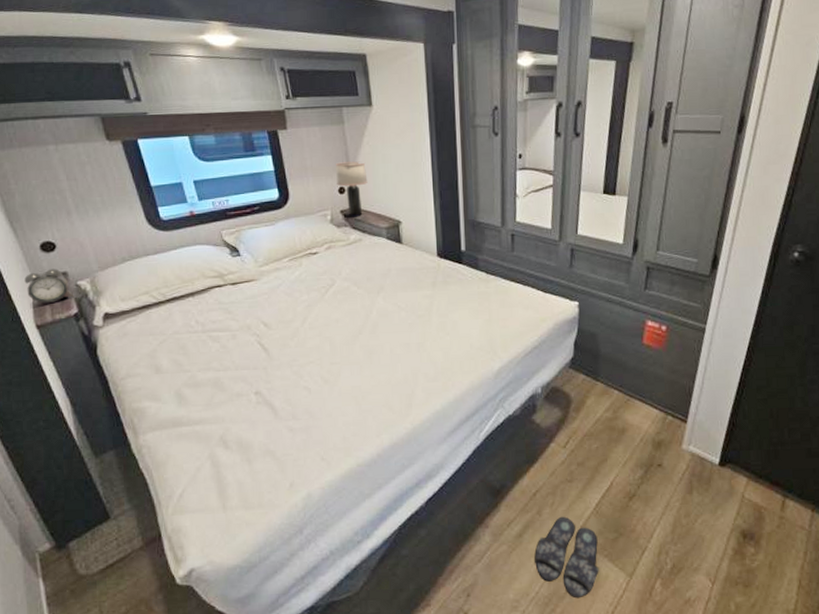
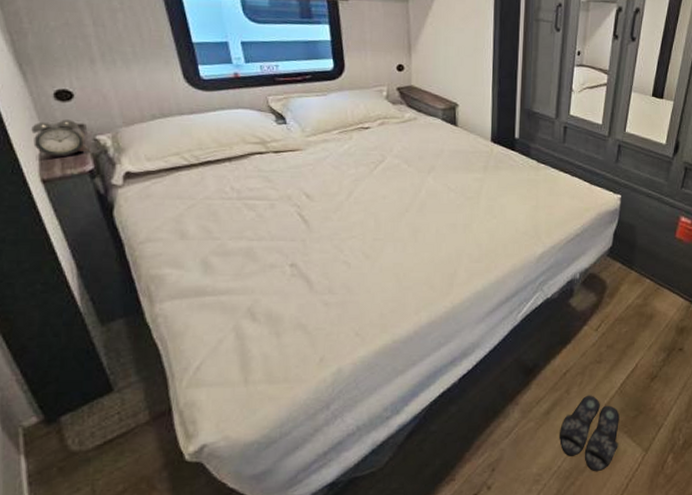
table lamp: present [336,161,368,217] -> none [396,39,428,96]

